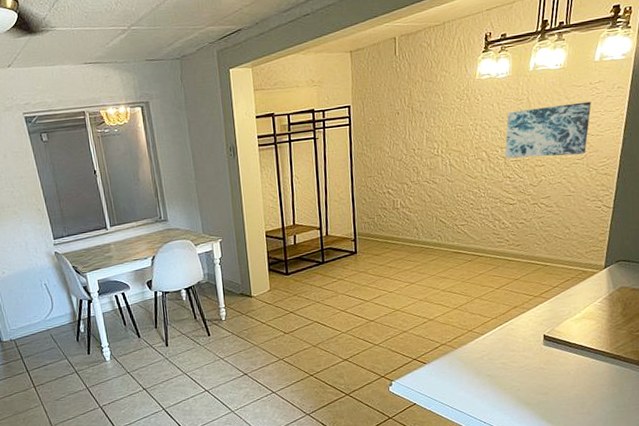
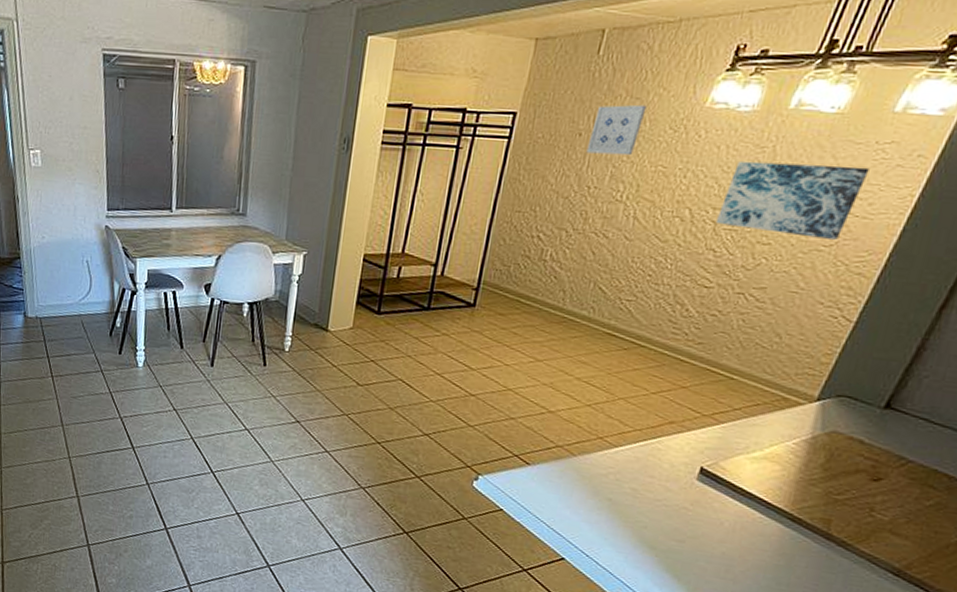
wall art: none [405,84,438,126] -> present [586,104,647,156]

